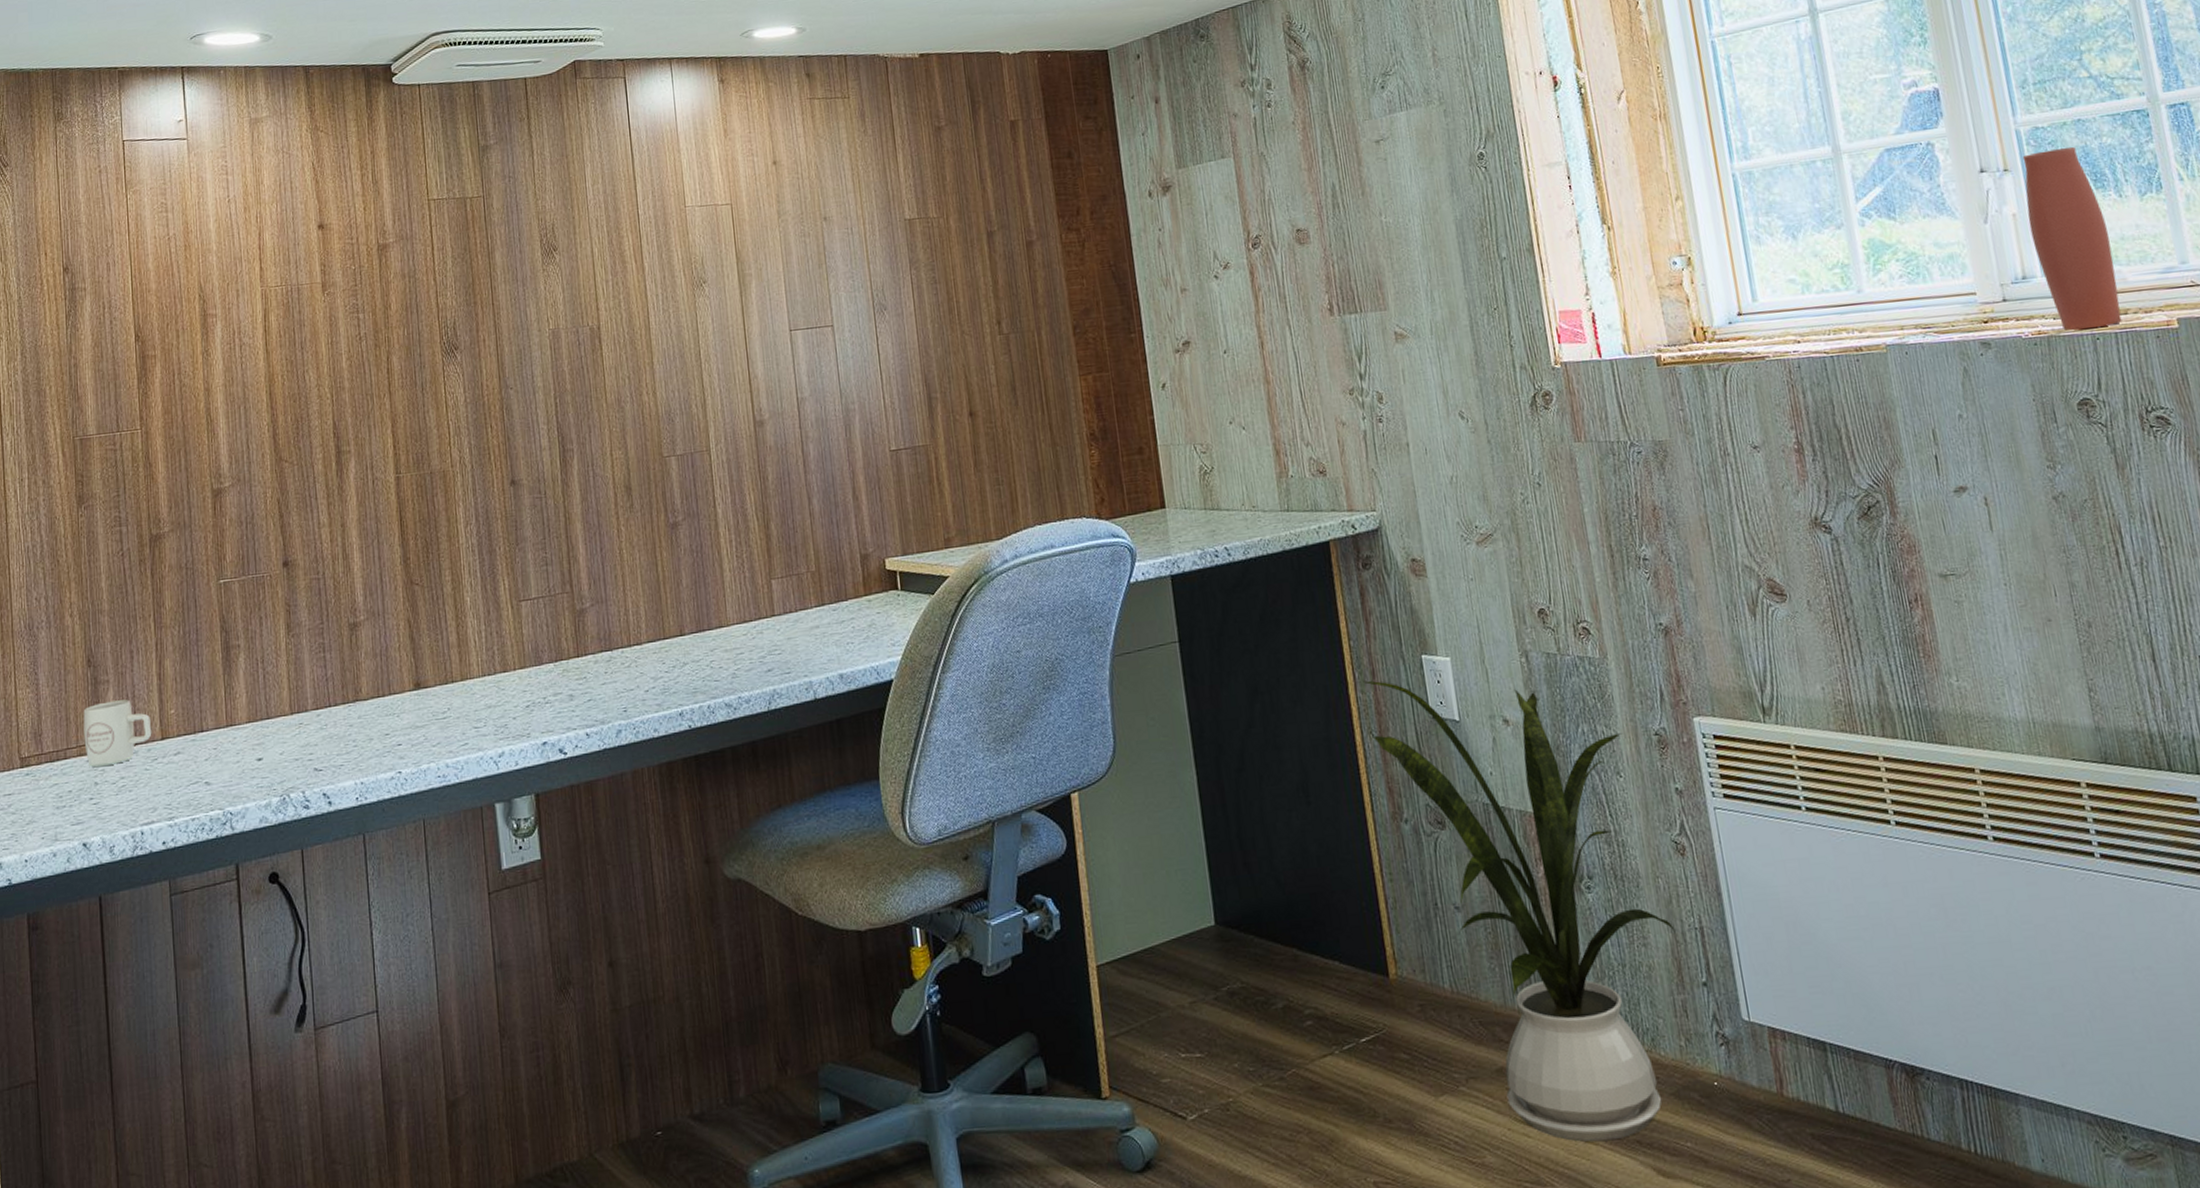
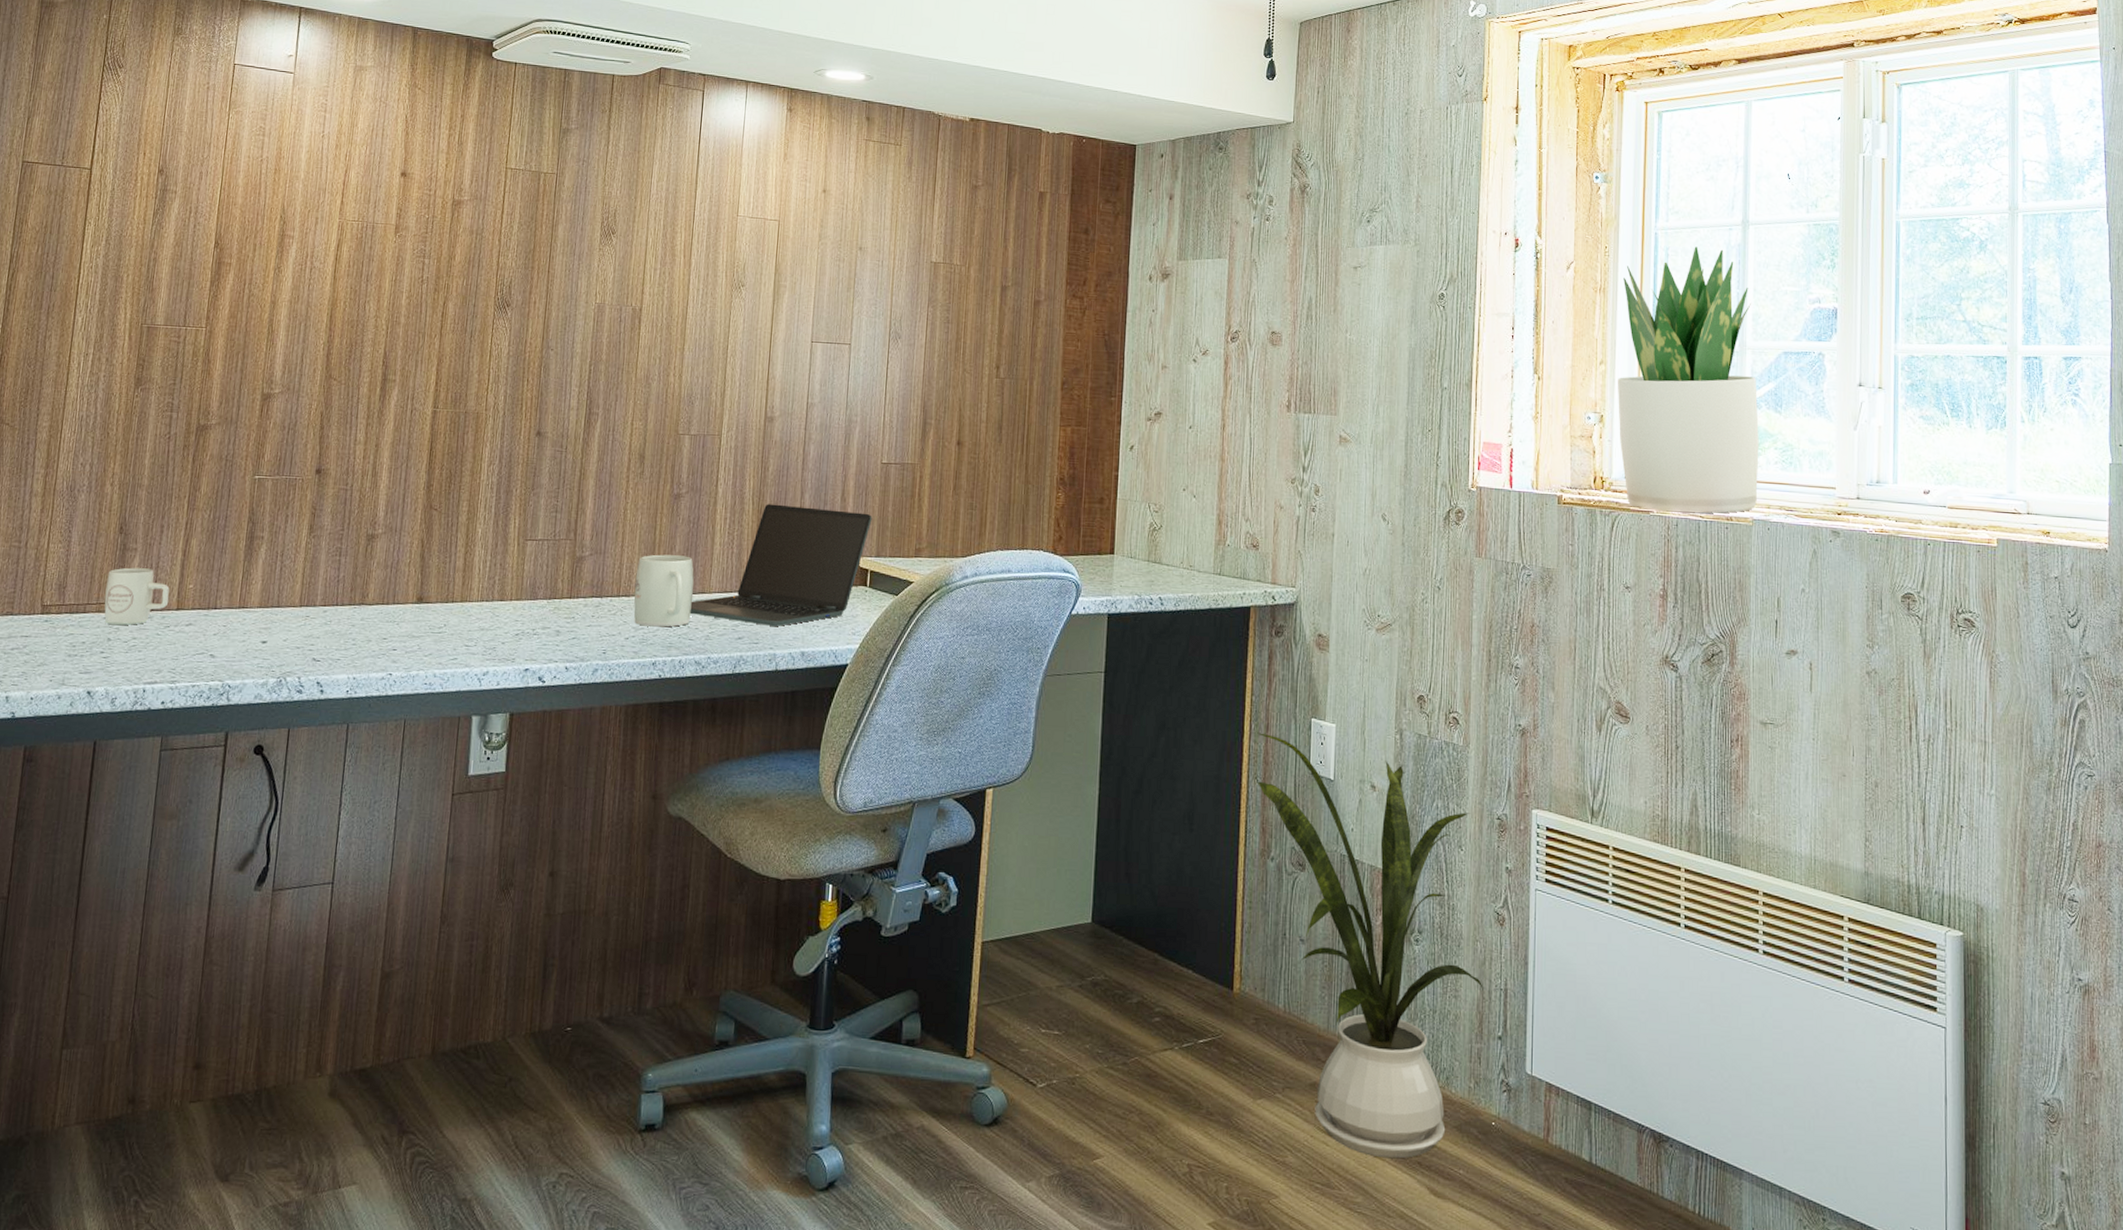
mug: none [644,589,712,675] -> present [633,554,694,627]
laptop: none [709,509,891,653] -> present [690,504,873,626]
planter: none [1684,46,1888,356] -> present [1618,246,1759,514]
vase: present [2022,147,2122,331] -> none [1890,377,1954,535]

